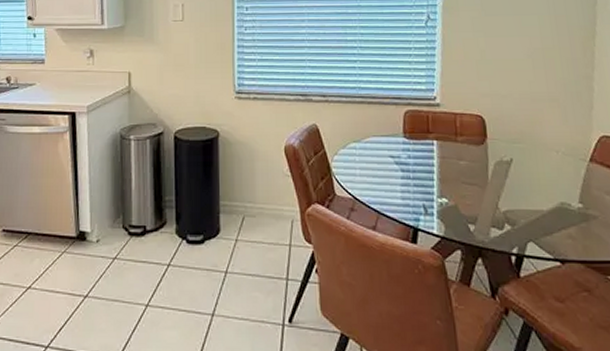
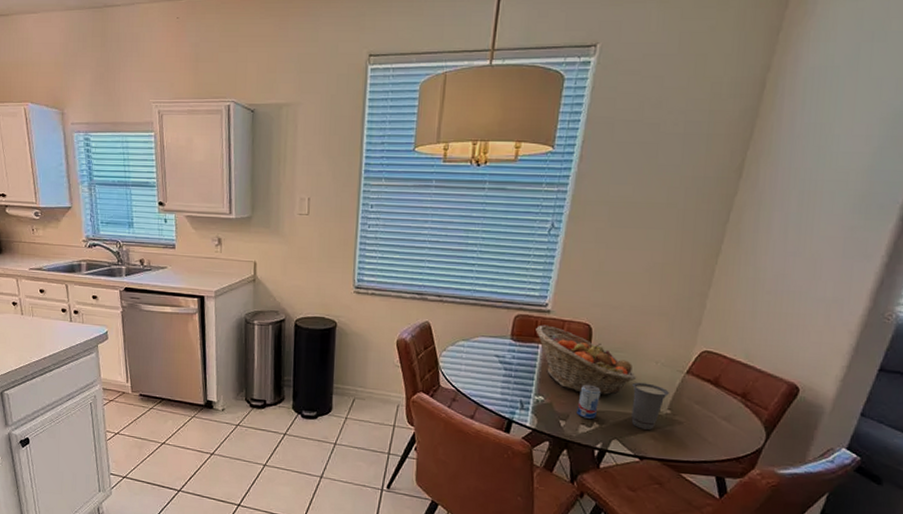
fruit basket: none [428,119,539,193] -> present [536,324,636,396]
beverage can: none [484,181,507,221] -> present [577,384,601,420]
cup: none [537,175,577,228] -> present [631,382,669,430]

